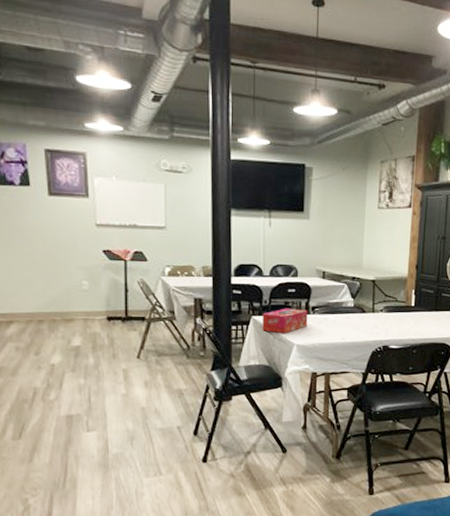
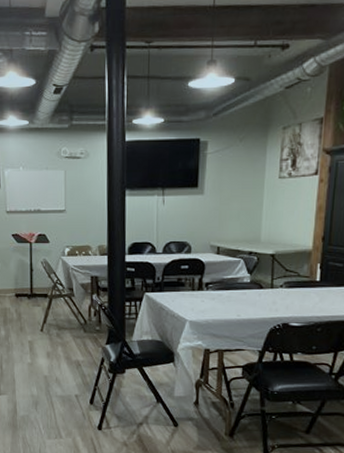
tissue box: present [262,308,308,334] -> none [155,284,201,310]

